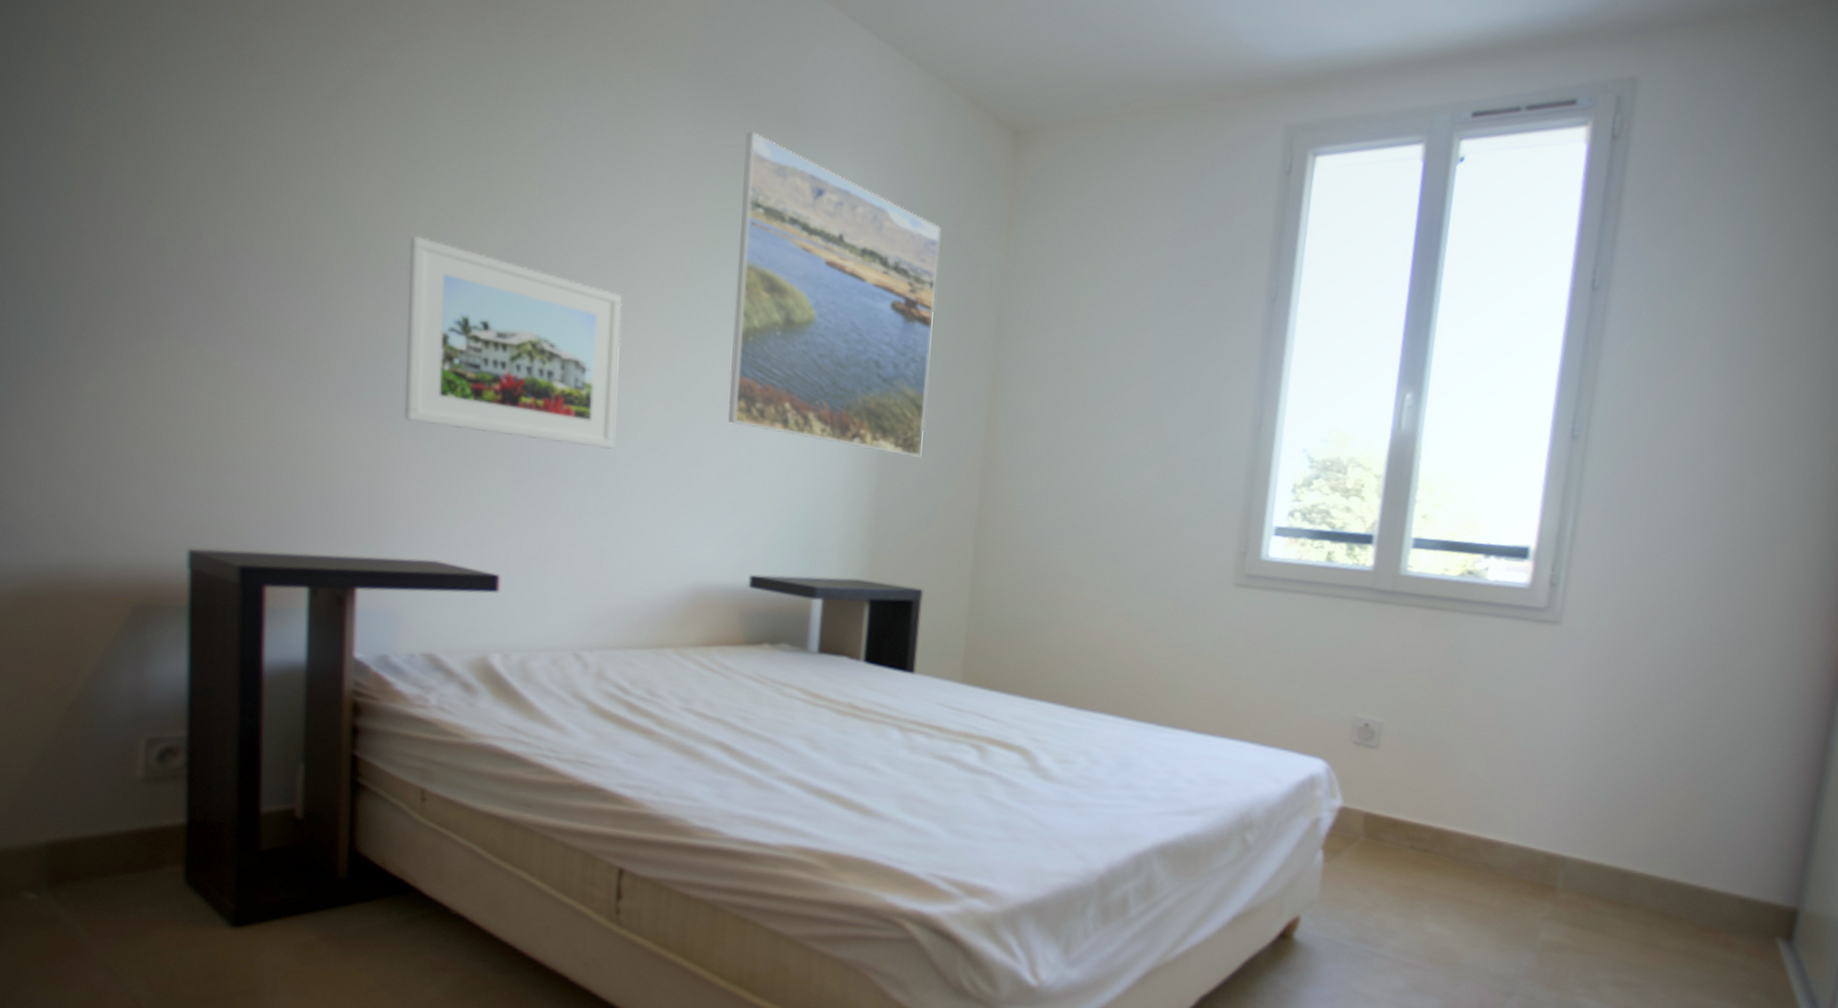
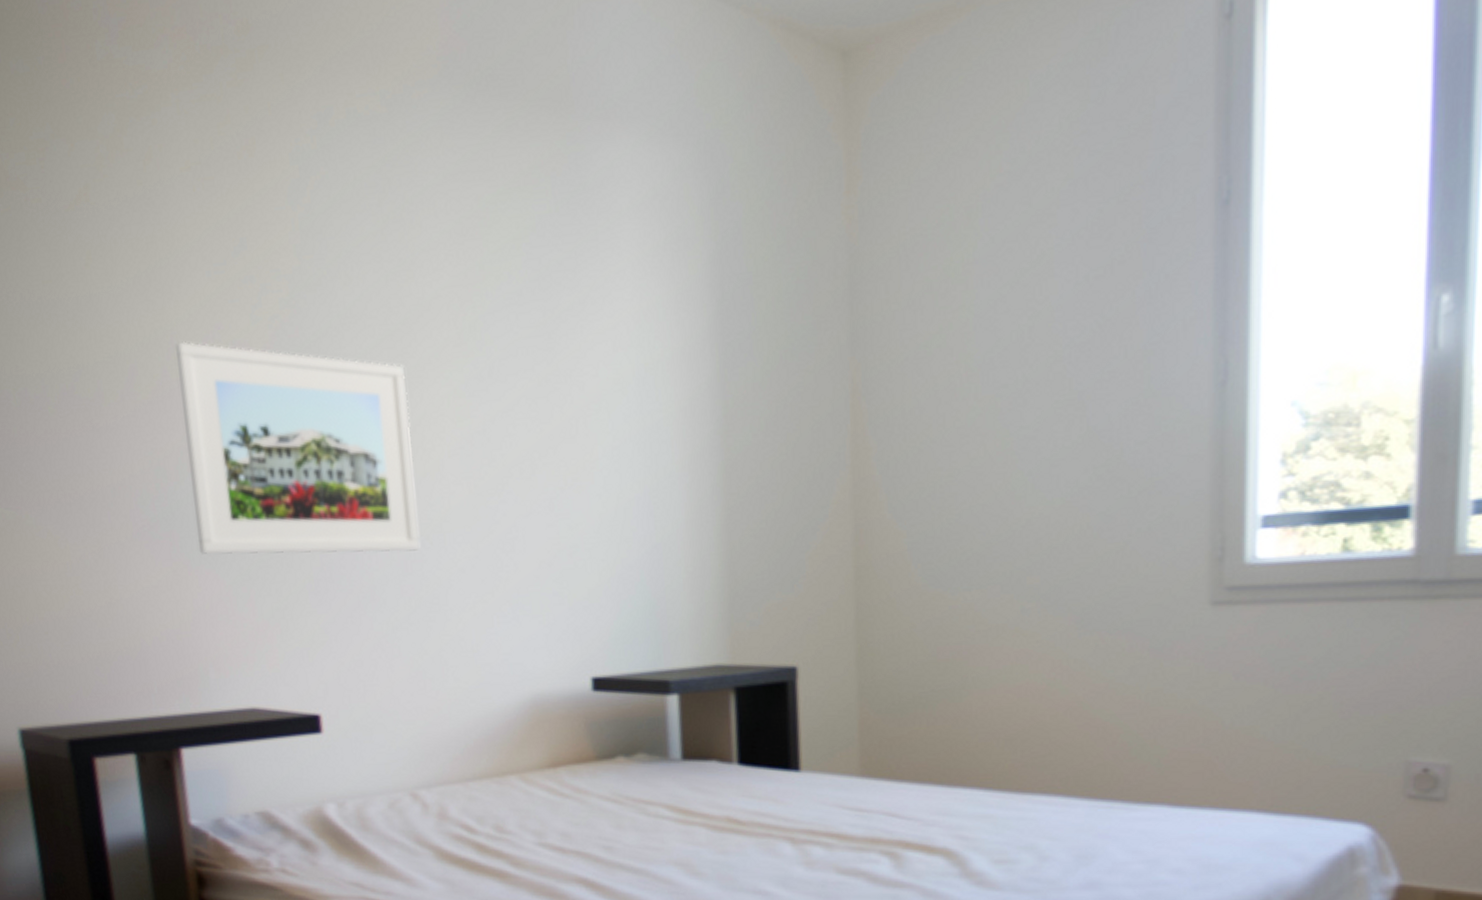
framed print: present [728,131,941,458] -> none [515,131,776,502]

